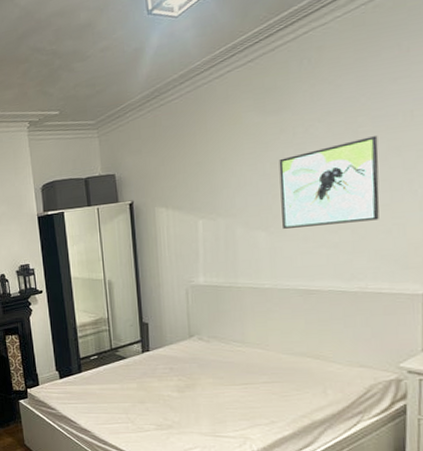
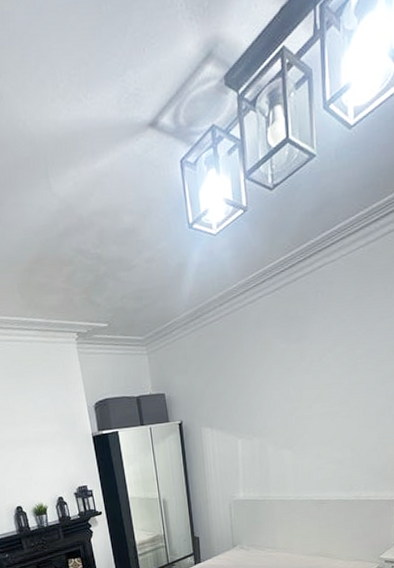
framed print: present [279,136,380,229] -> none [300,367,370,448]

